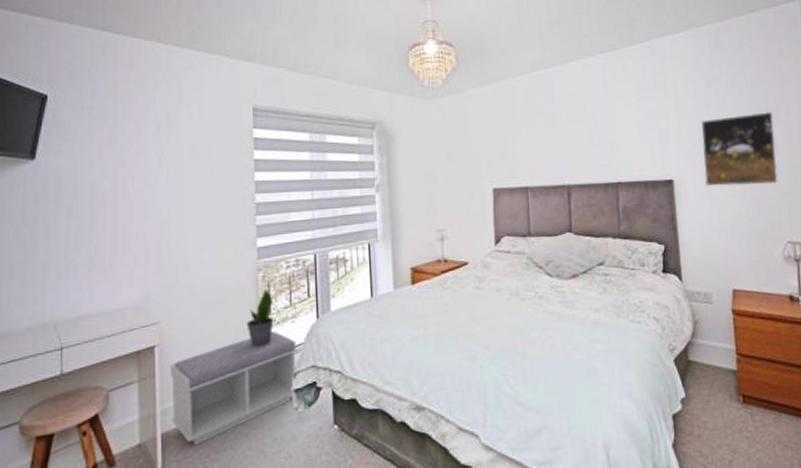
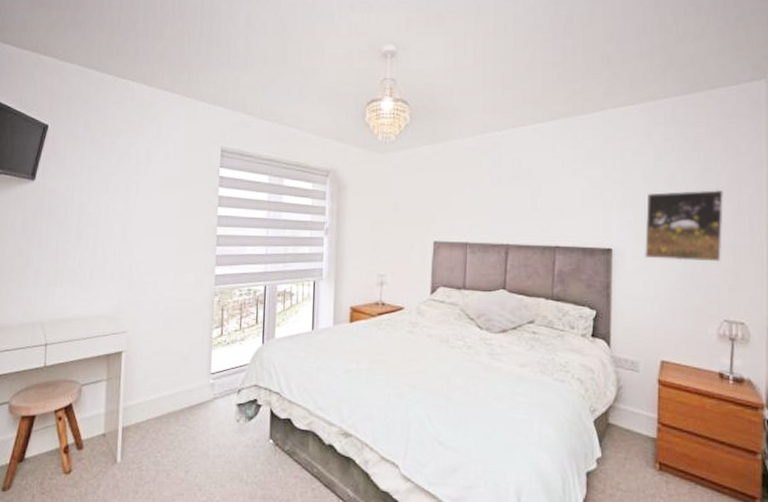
bench: present [169,331,297,446] -> none [131,350,243,441]
potted plant: present [246,289,274,347] -> none [201,312,225,363]

